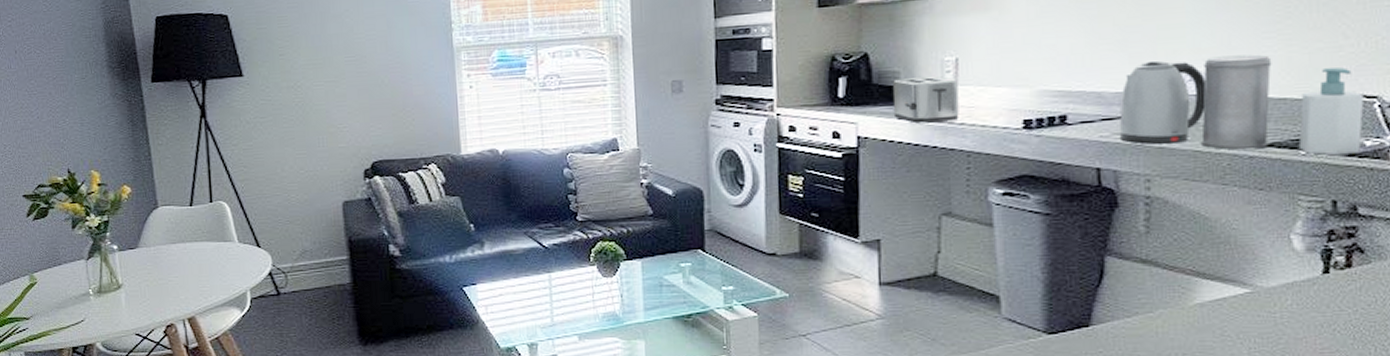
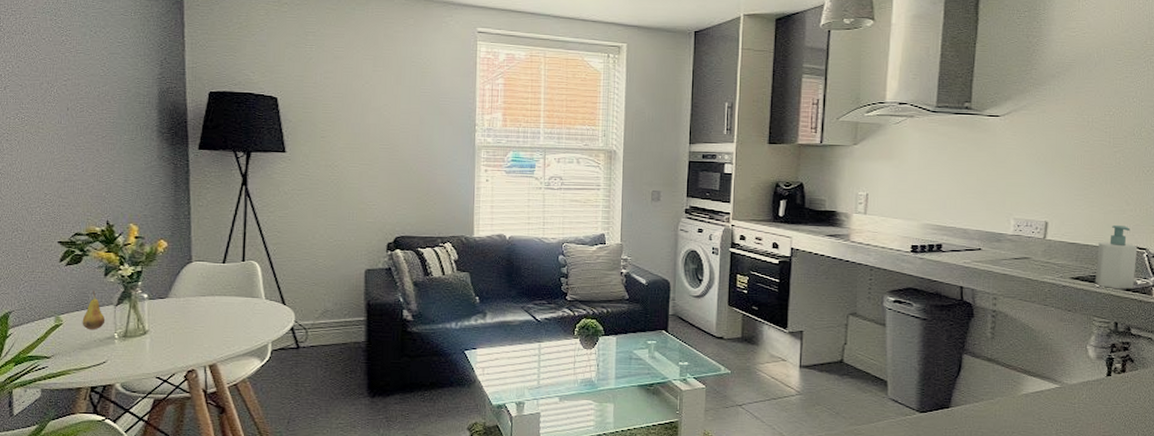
fruit: none [55,245,79,288] -> present [82,291,106,330]
toaster: present [892,75,960,124] -> none [819,205,868,242]
kettle: present [1119,61,1207,144] -> none [977,210,1037,272]
canister: present [1200,54,1272,150] -> none [1031,210,1080,281]

